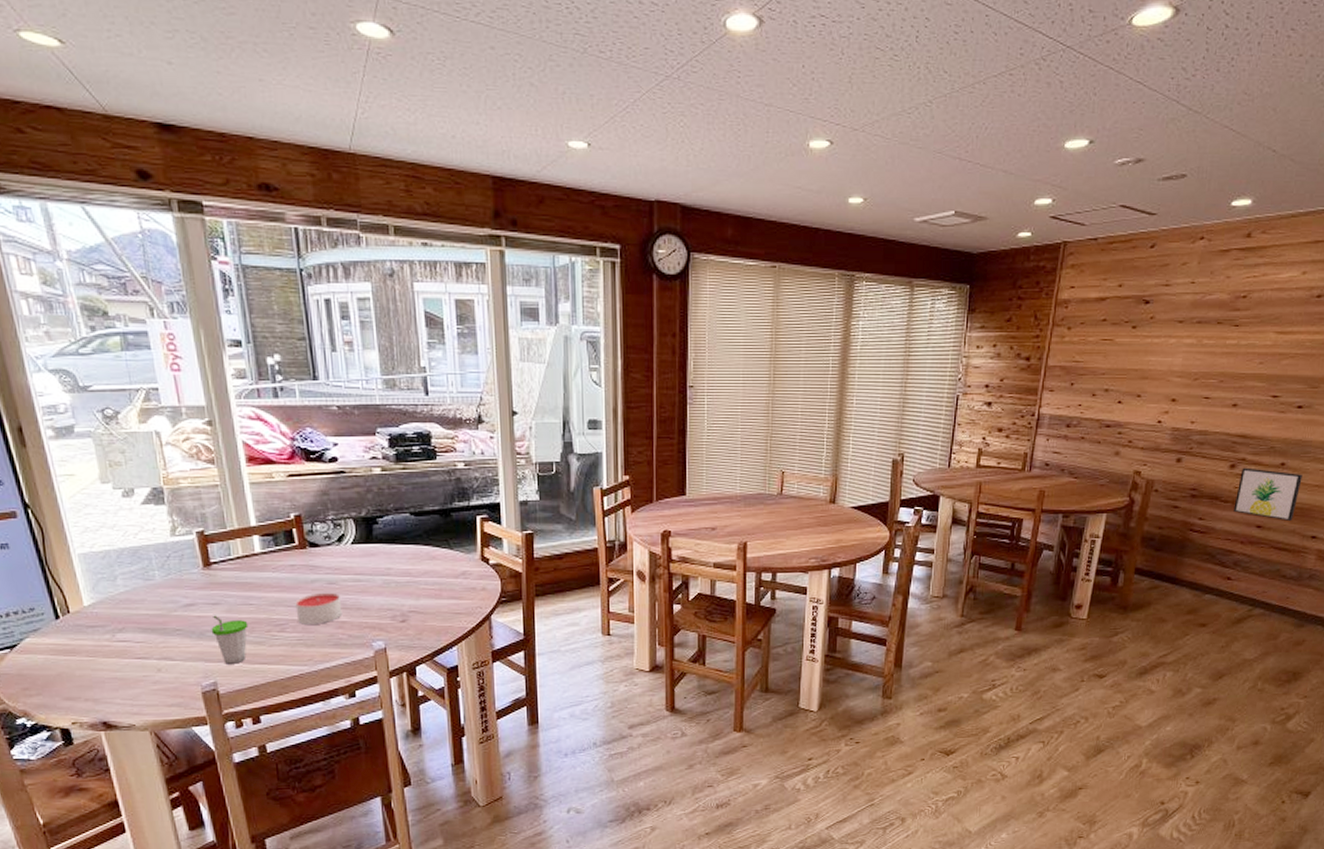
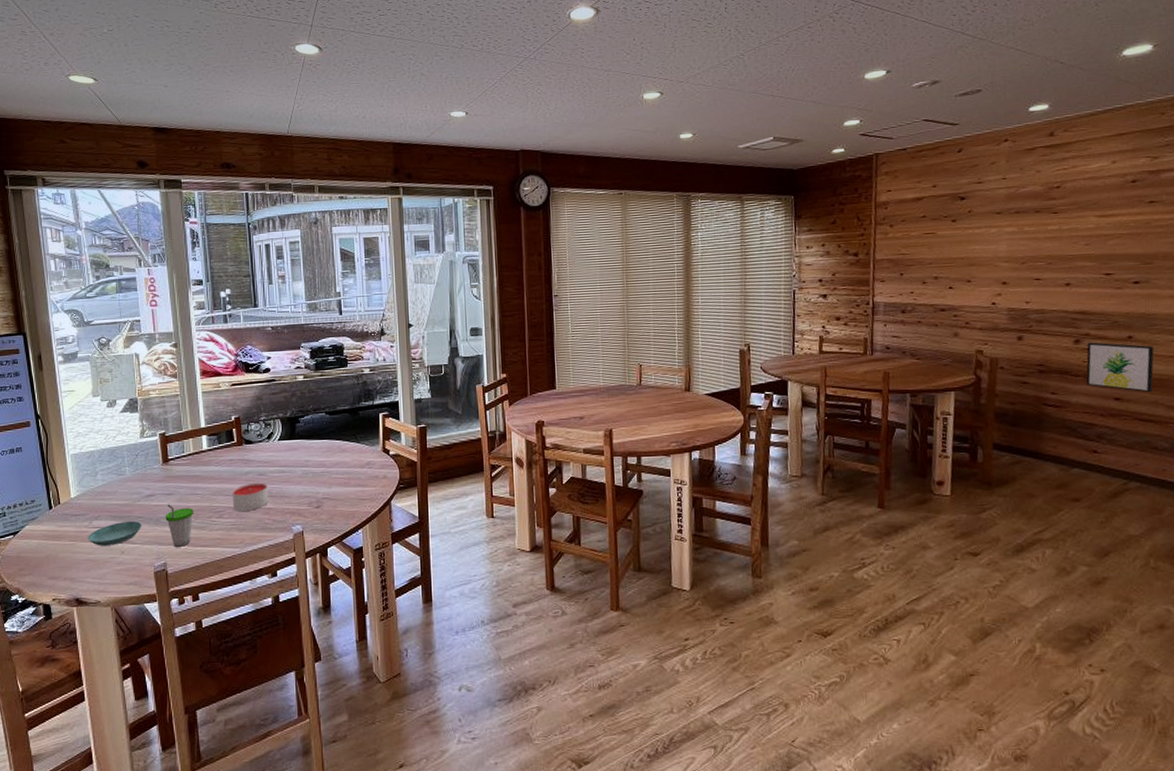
saucer: none [111,634,182,663] -> present [88,520,142,546]

